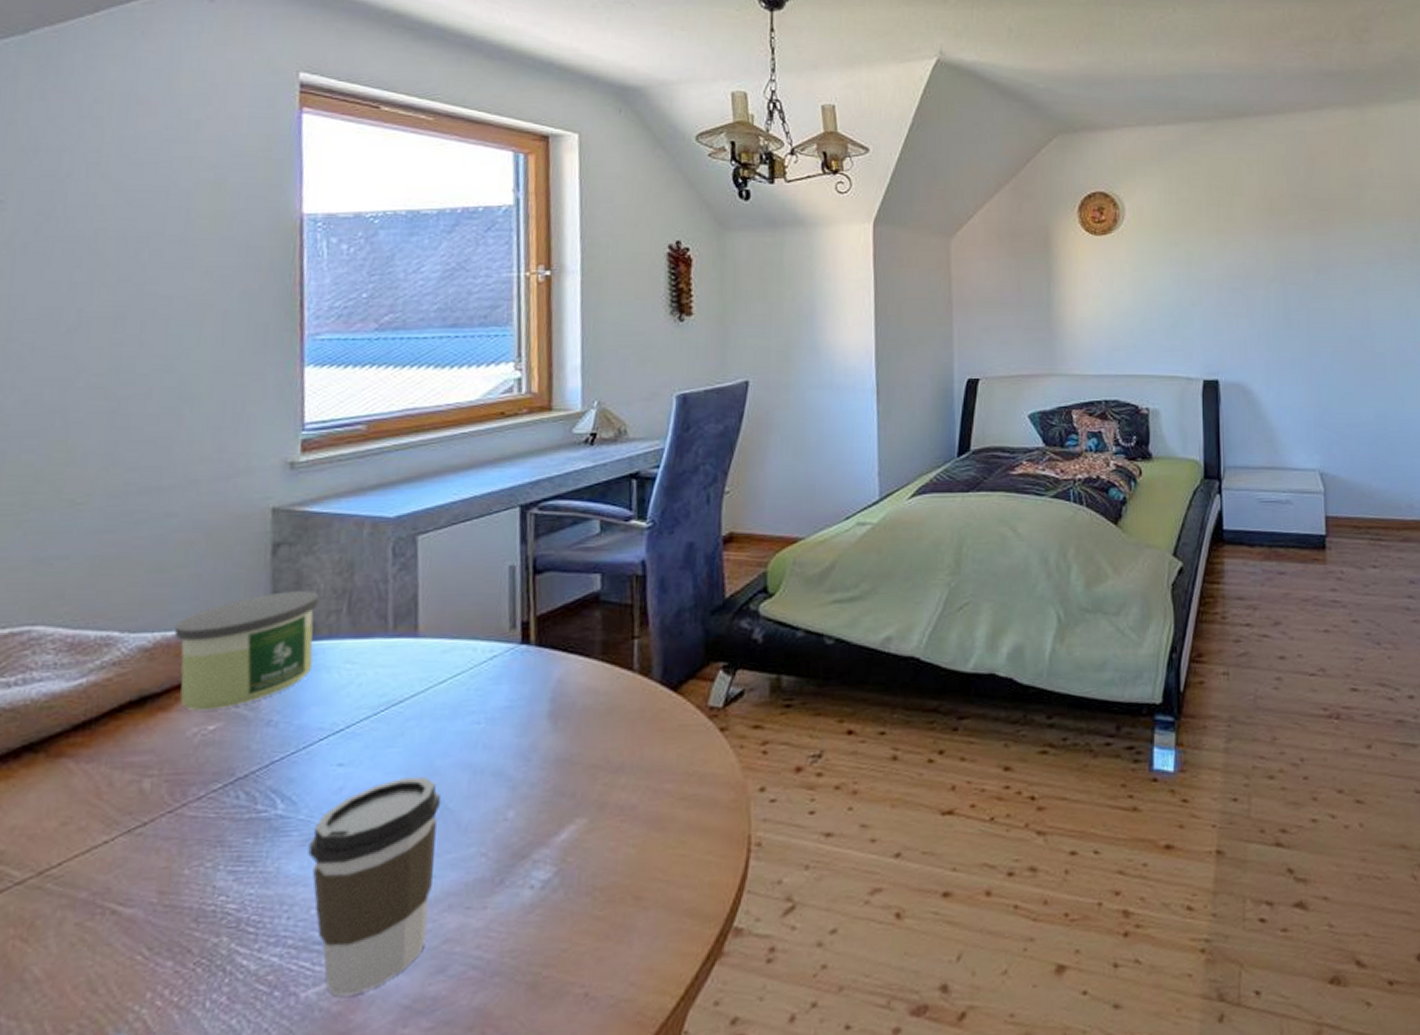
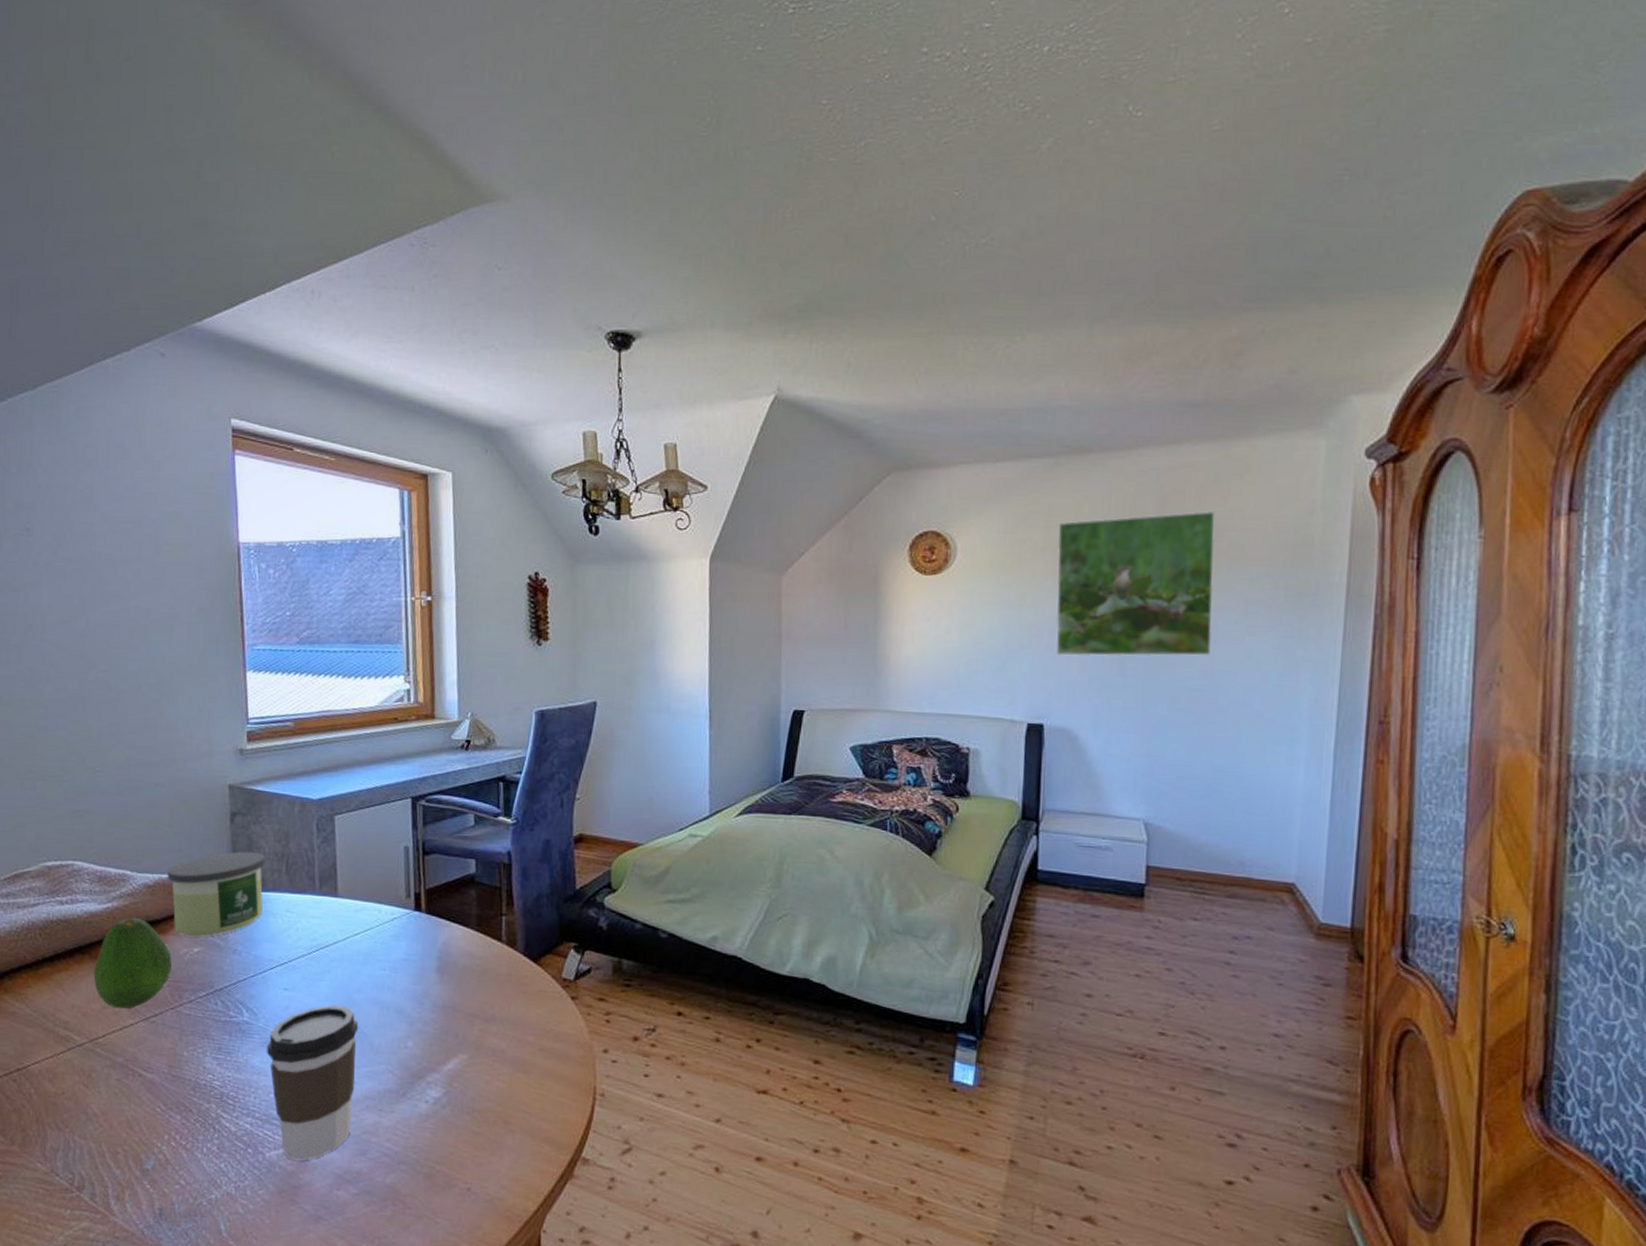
fruit: none [50,693,174,823] -> present [93,917,172,1009]
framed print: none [1219,171,1365,311] -> present [1056,511,1216,657]

